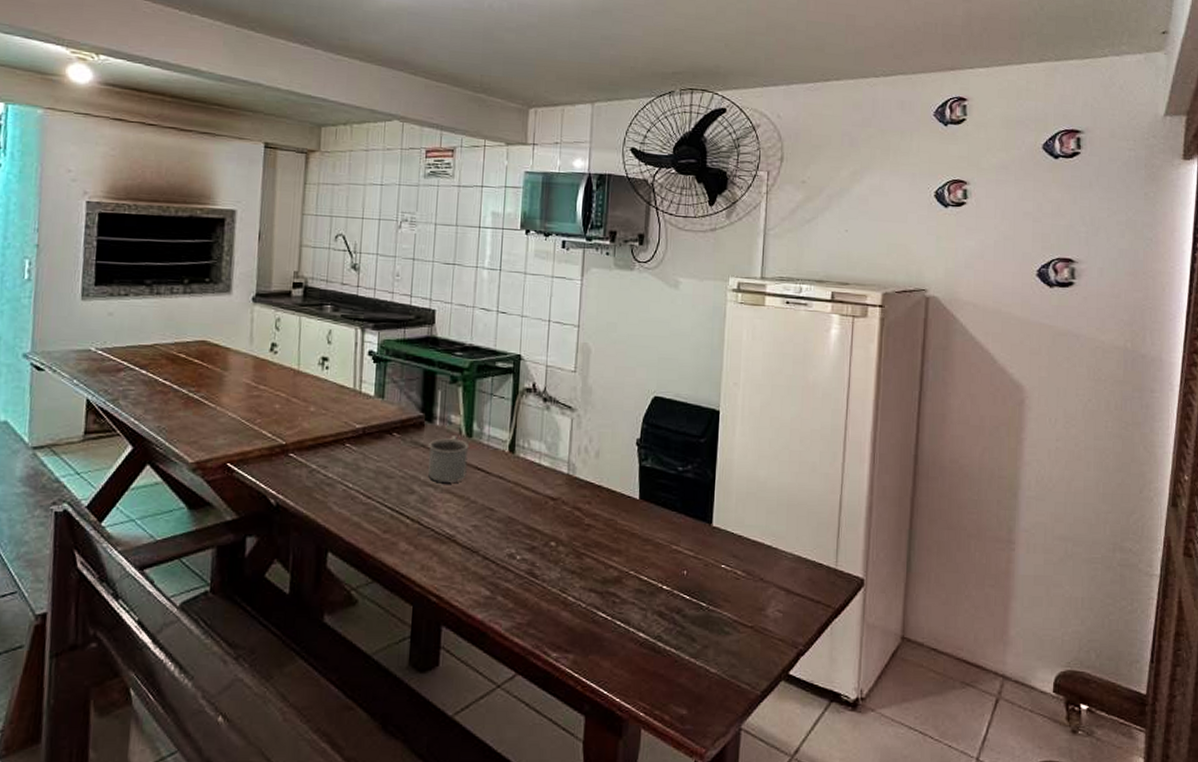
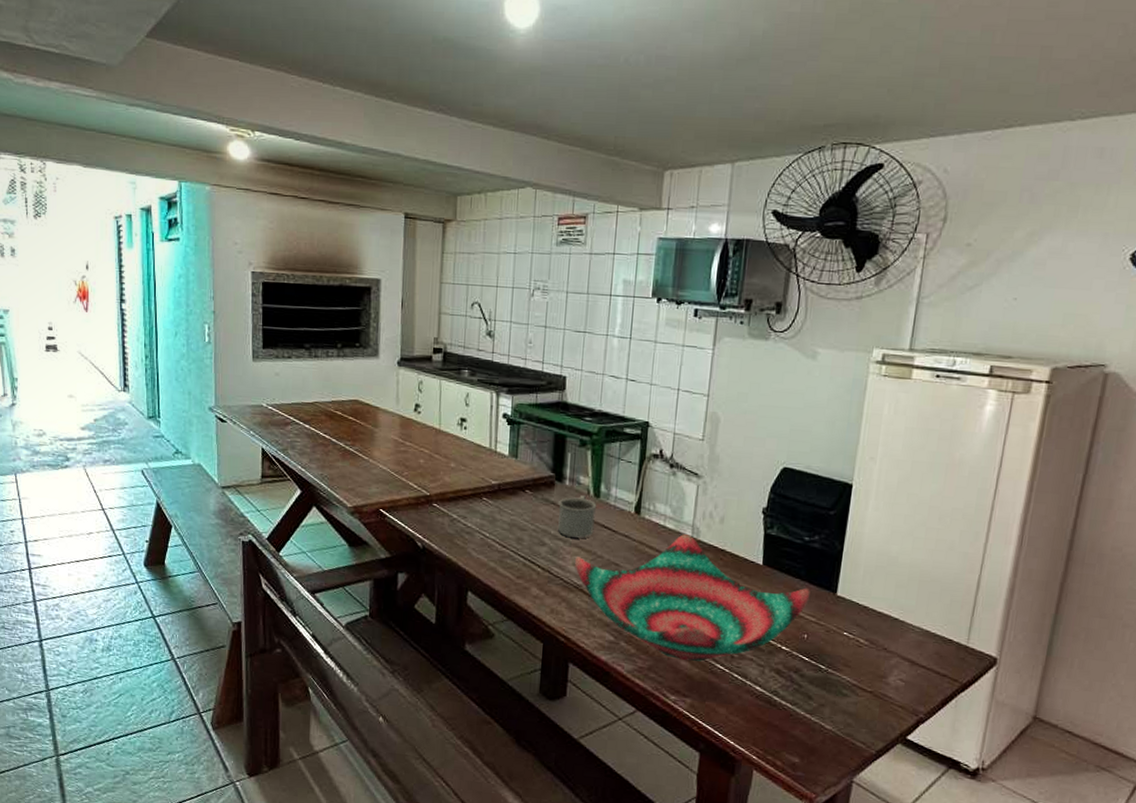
decorative bowl: none [447,472,687,610] -> present [575,534,810,661]

